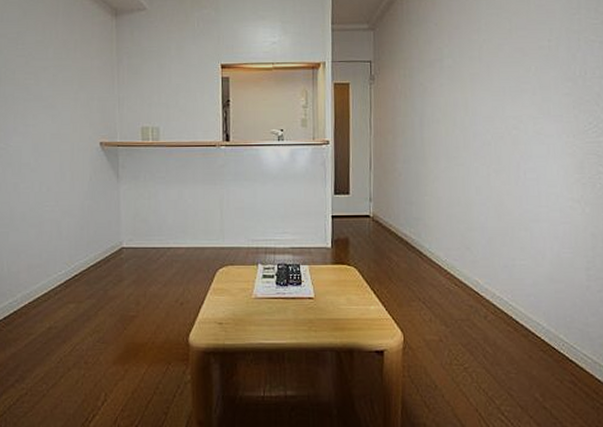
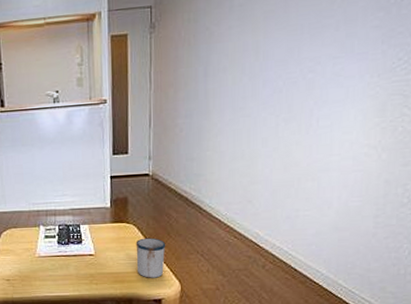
mug: none [357,282,388,326] -> present [136,238,166,278]

